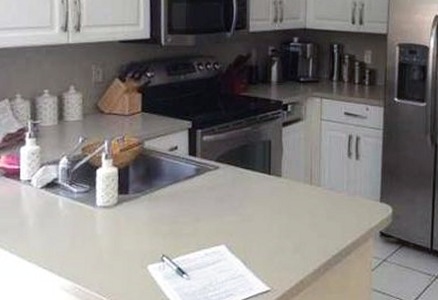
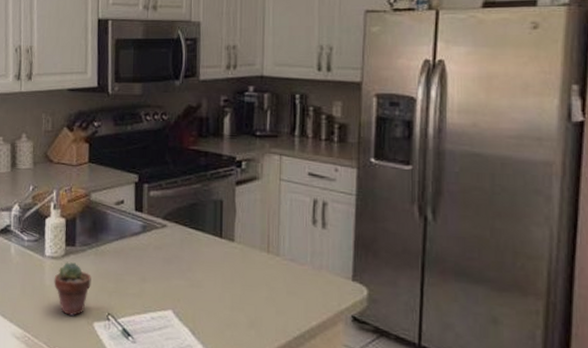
potted succulent: none [106,210,145,263] -> present [54,262,91,317]

